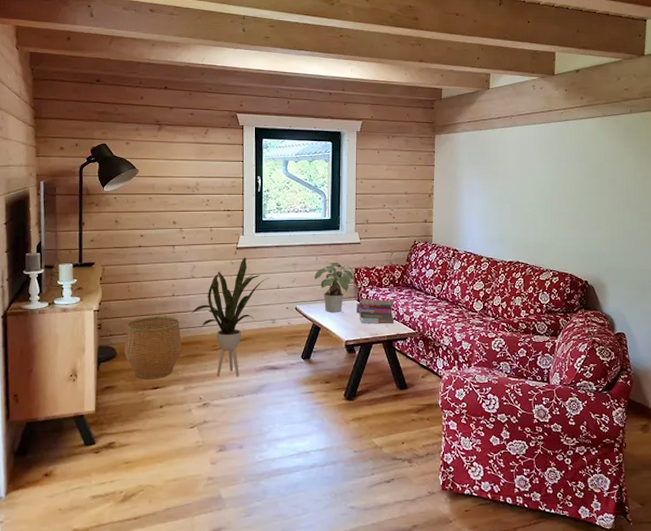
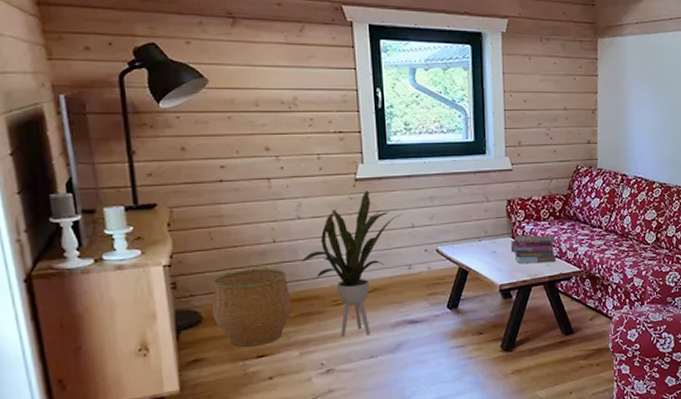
potted plant: present [315,262,355,313] -> none [458,193,507,254]

